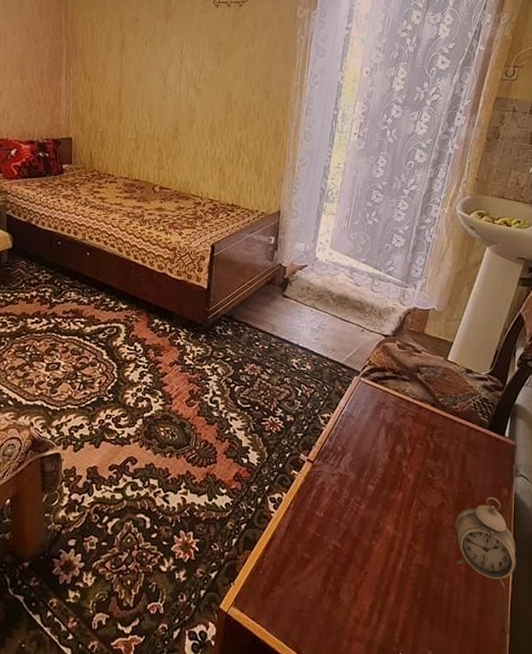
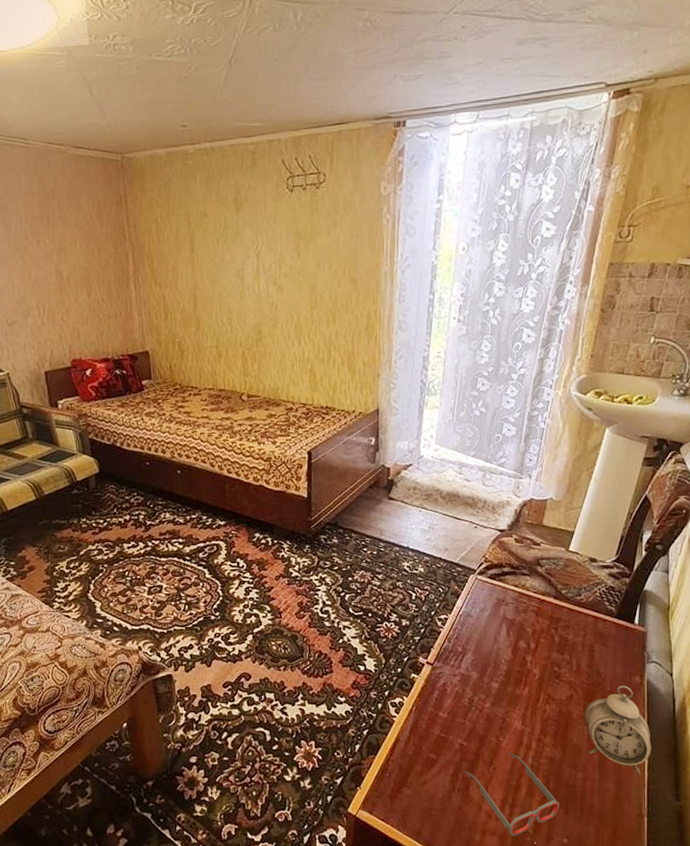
spectacles: none [335,557,426,645] -> present [463,752,559,836]

